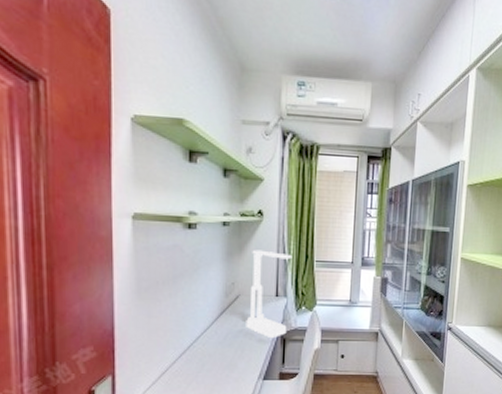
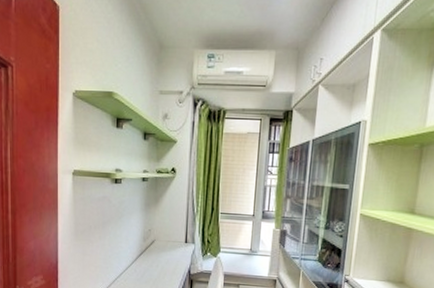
desk lamp: present [246,250,292,338] -> none [159,202,200,278]

